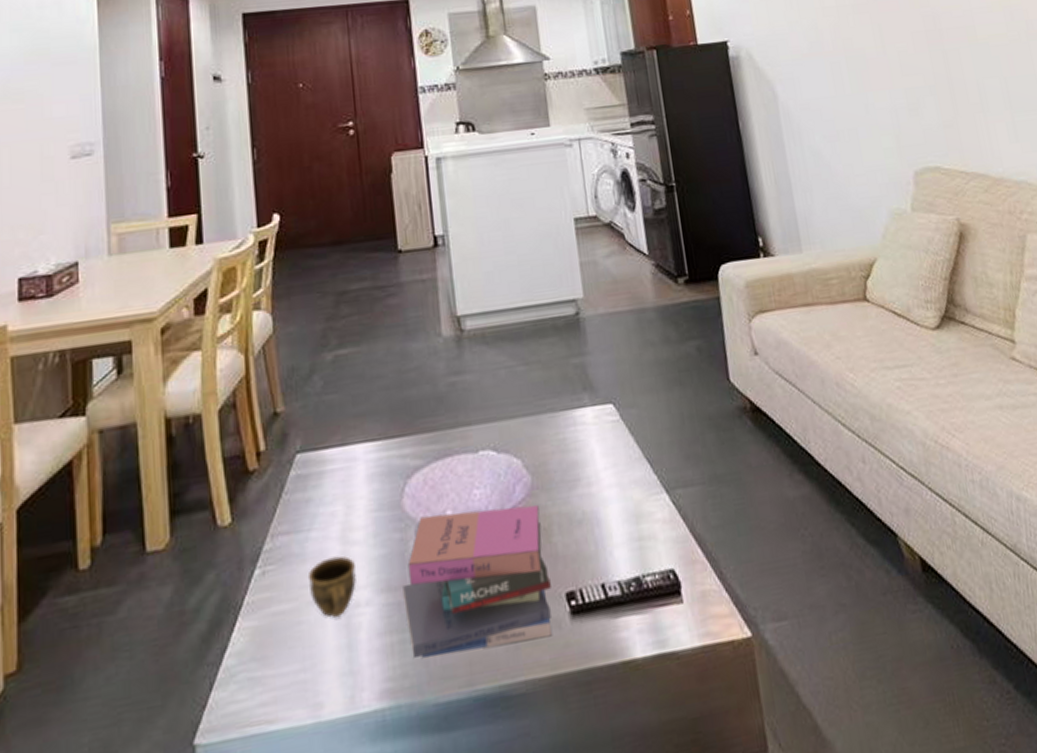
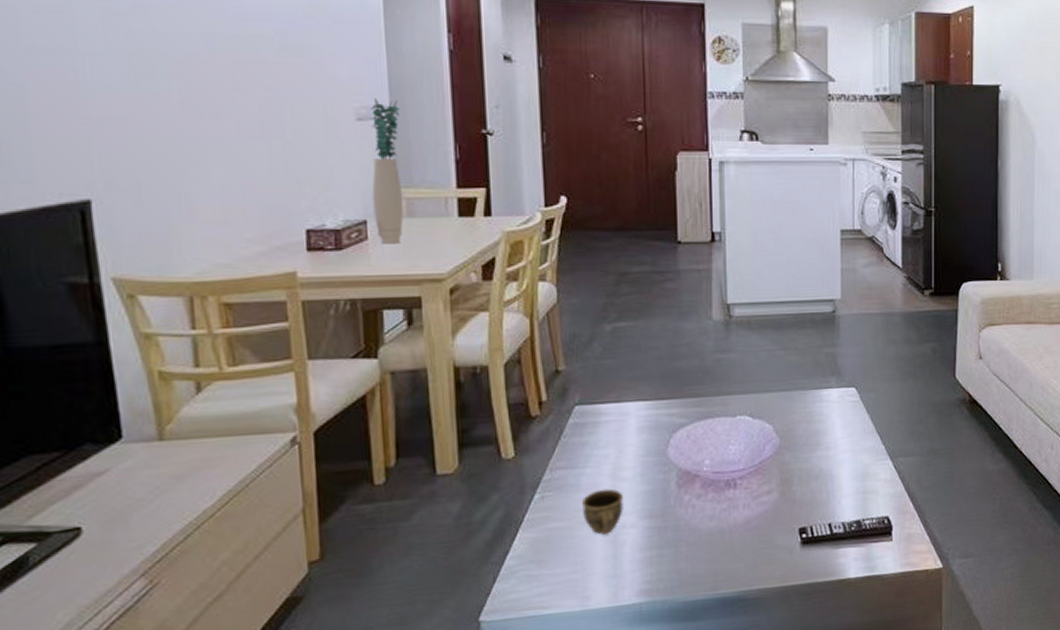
vase: none [84,134,116,286] -> present [370,98,404,244]
books: present [403,504,552,658] -> none [663,461,787,568]

